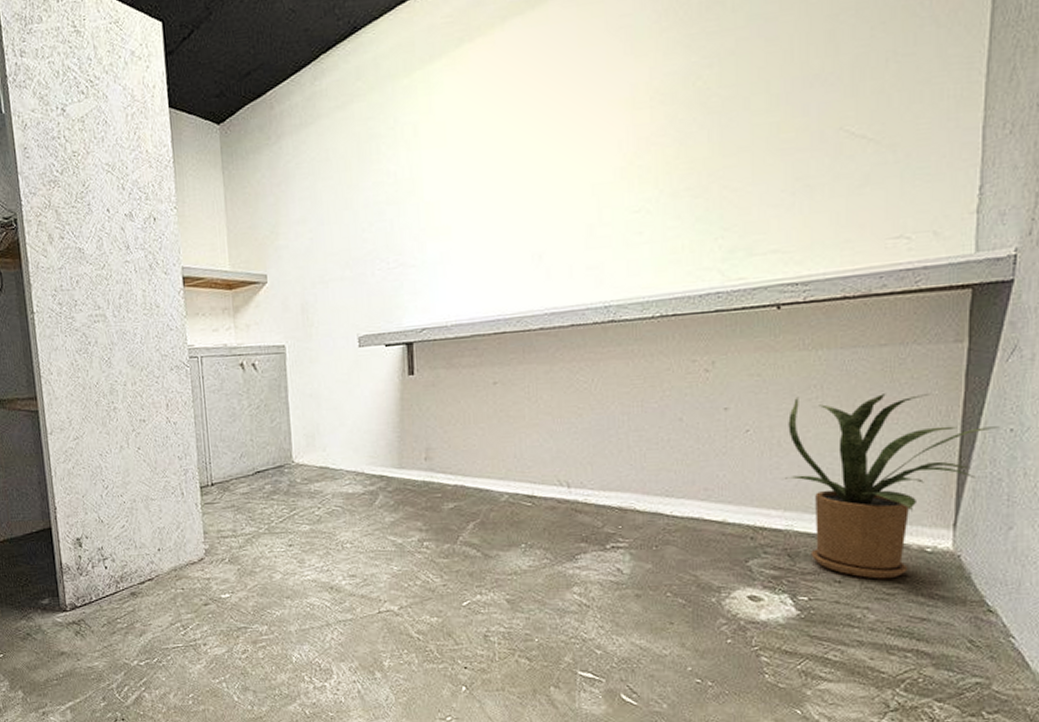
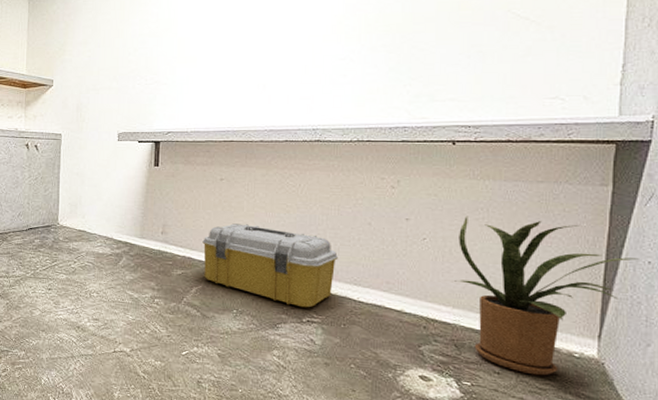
storage box: none [477,436,644,532] -> present [202,223,338,308]

